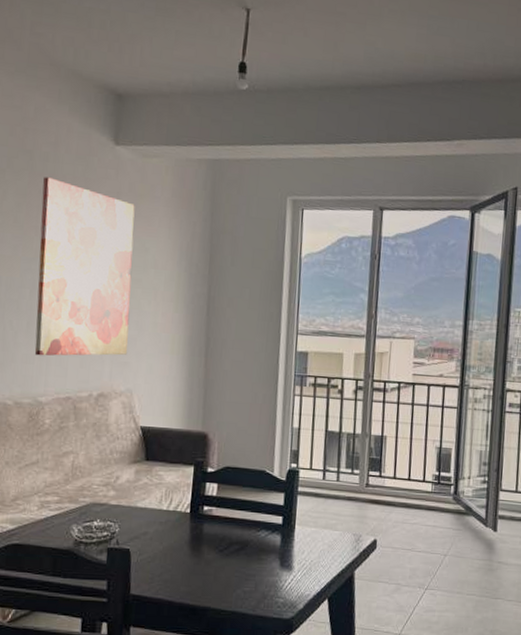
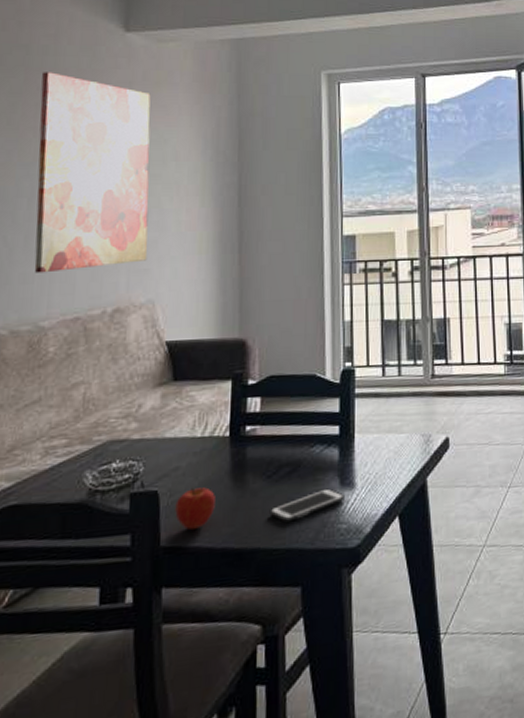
fruit: none [143,550,176,584] -> present [175,487,215,530]
cell phone: none [220,567,283,590] -> present [269,488,345,523]

